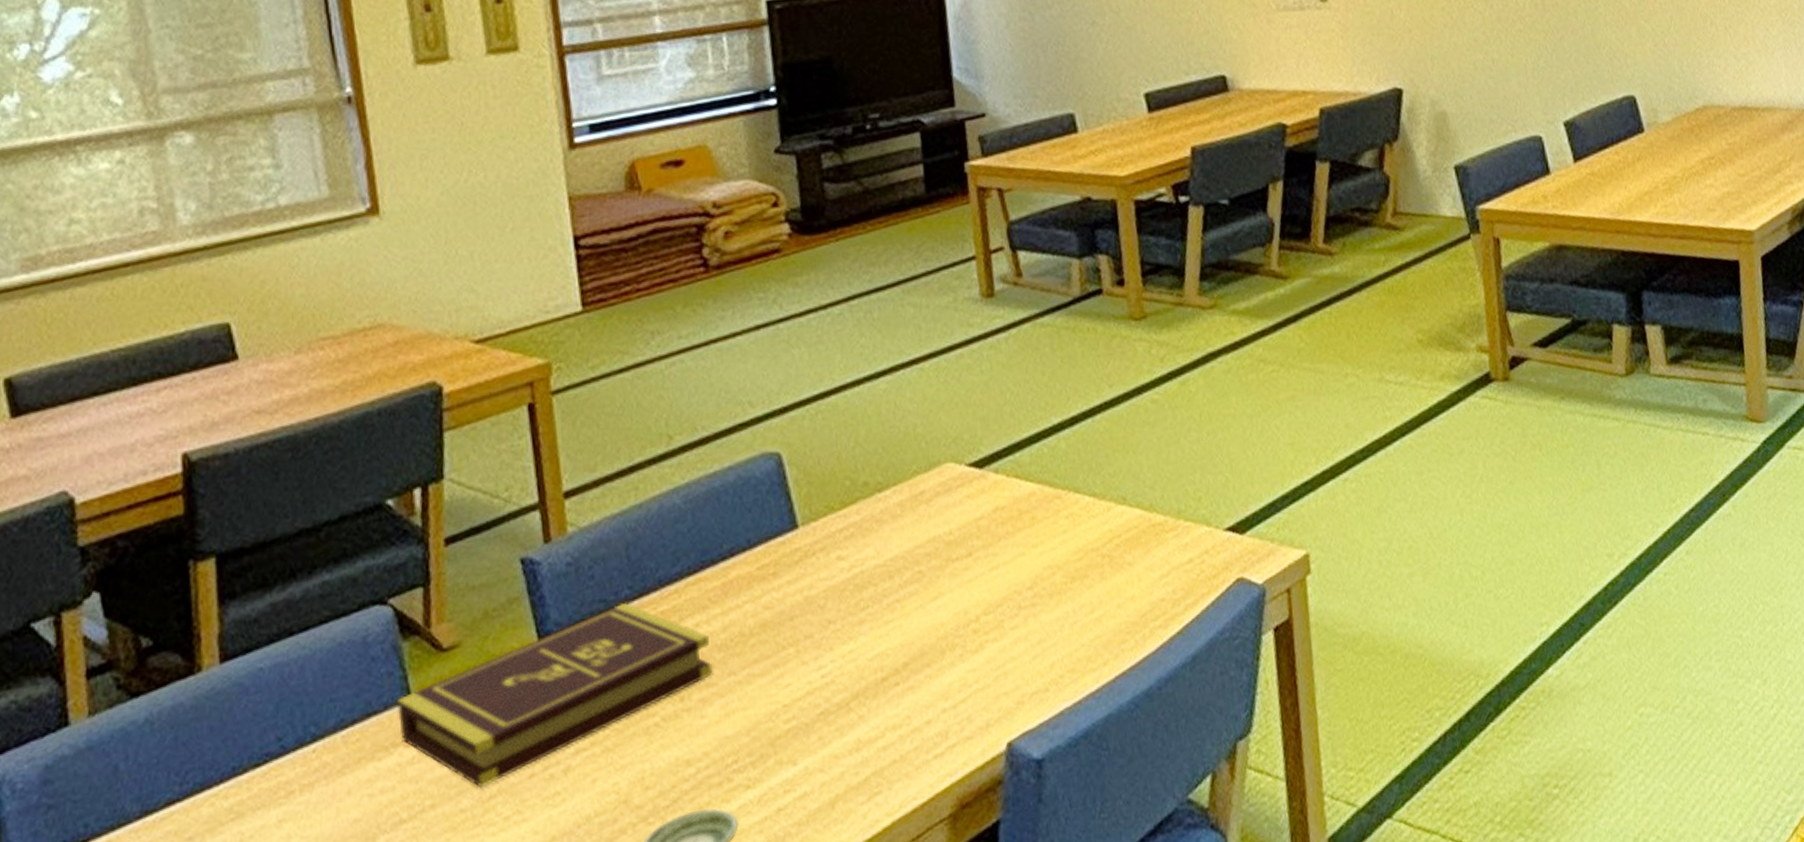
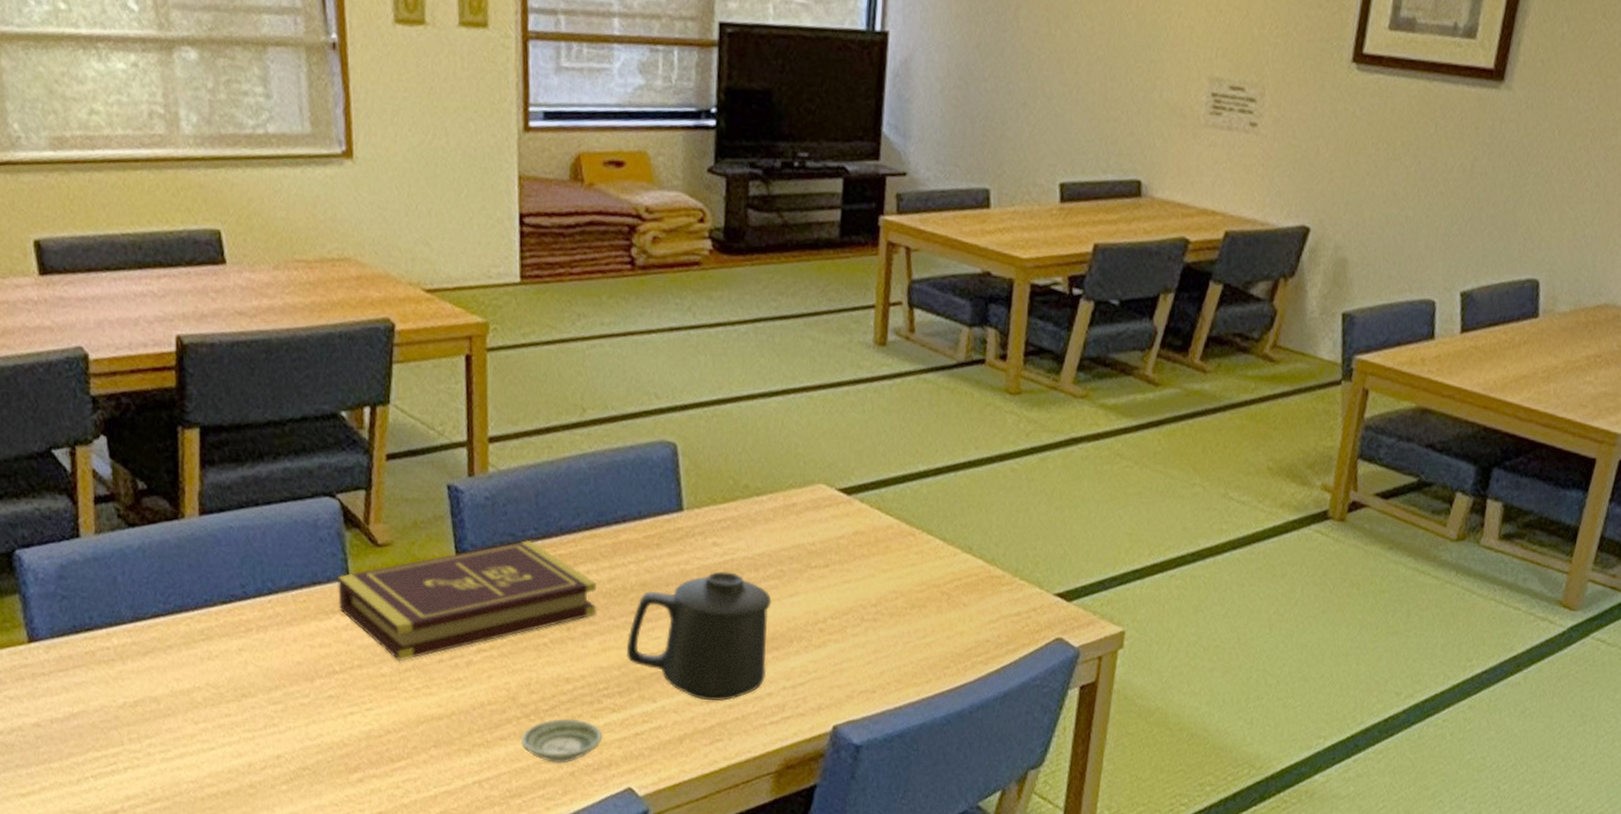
mug: none [753,586,921,749] -> present [627,571,772,701]

